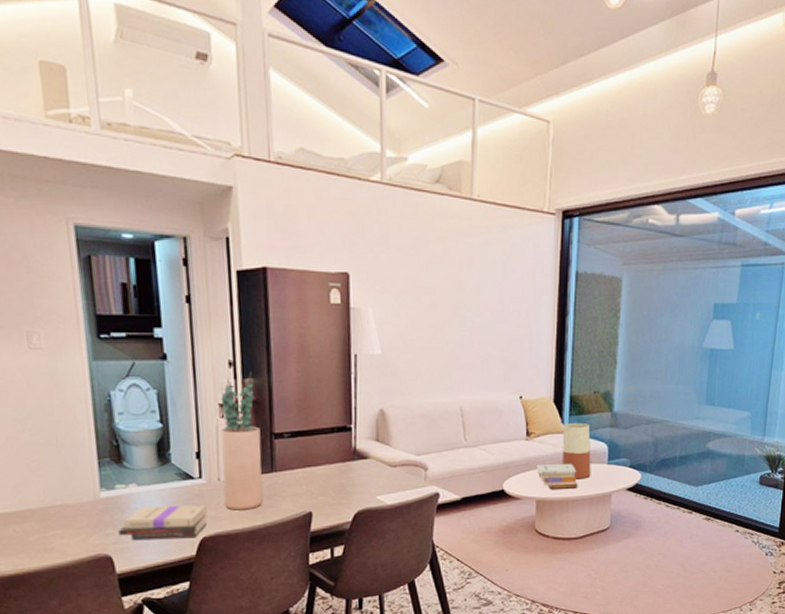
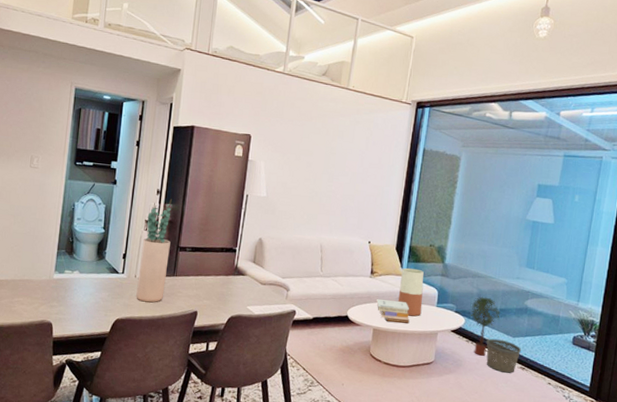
books: present [118,505,208,540] -> none [60,289,123,319]
potted tree: none [647,445,680,512] -> present [470,296,500,356]
basket: none [666,490,706,527] -> present [486,338,522,373]

